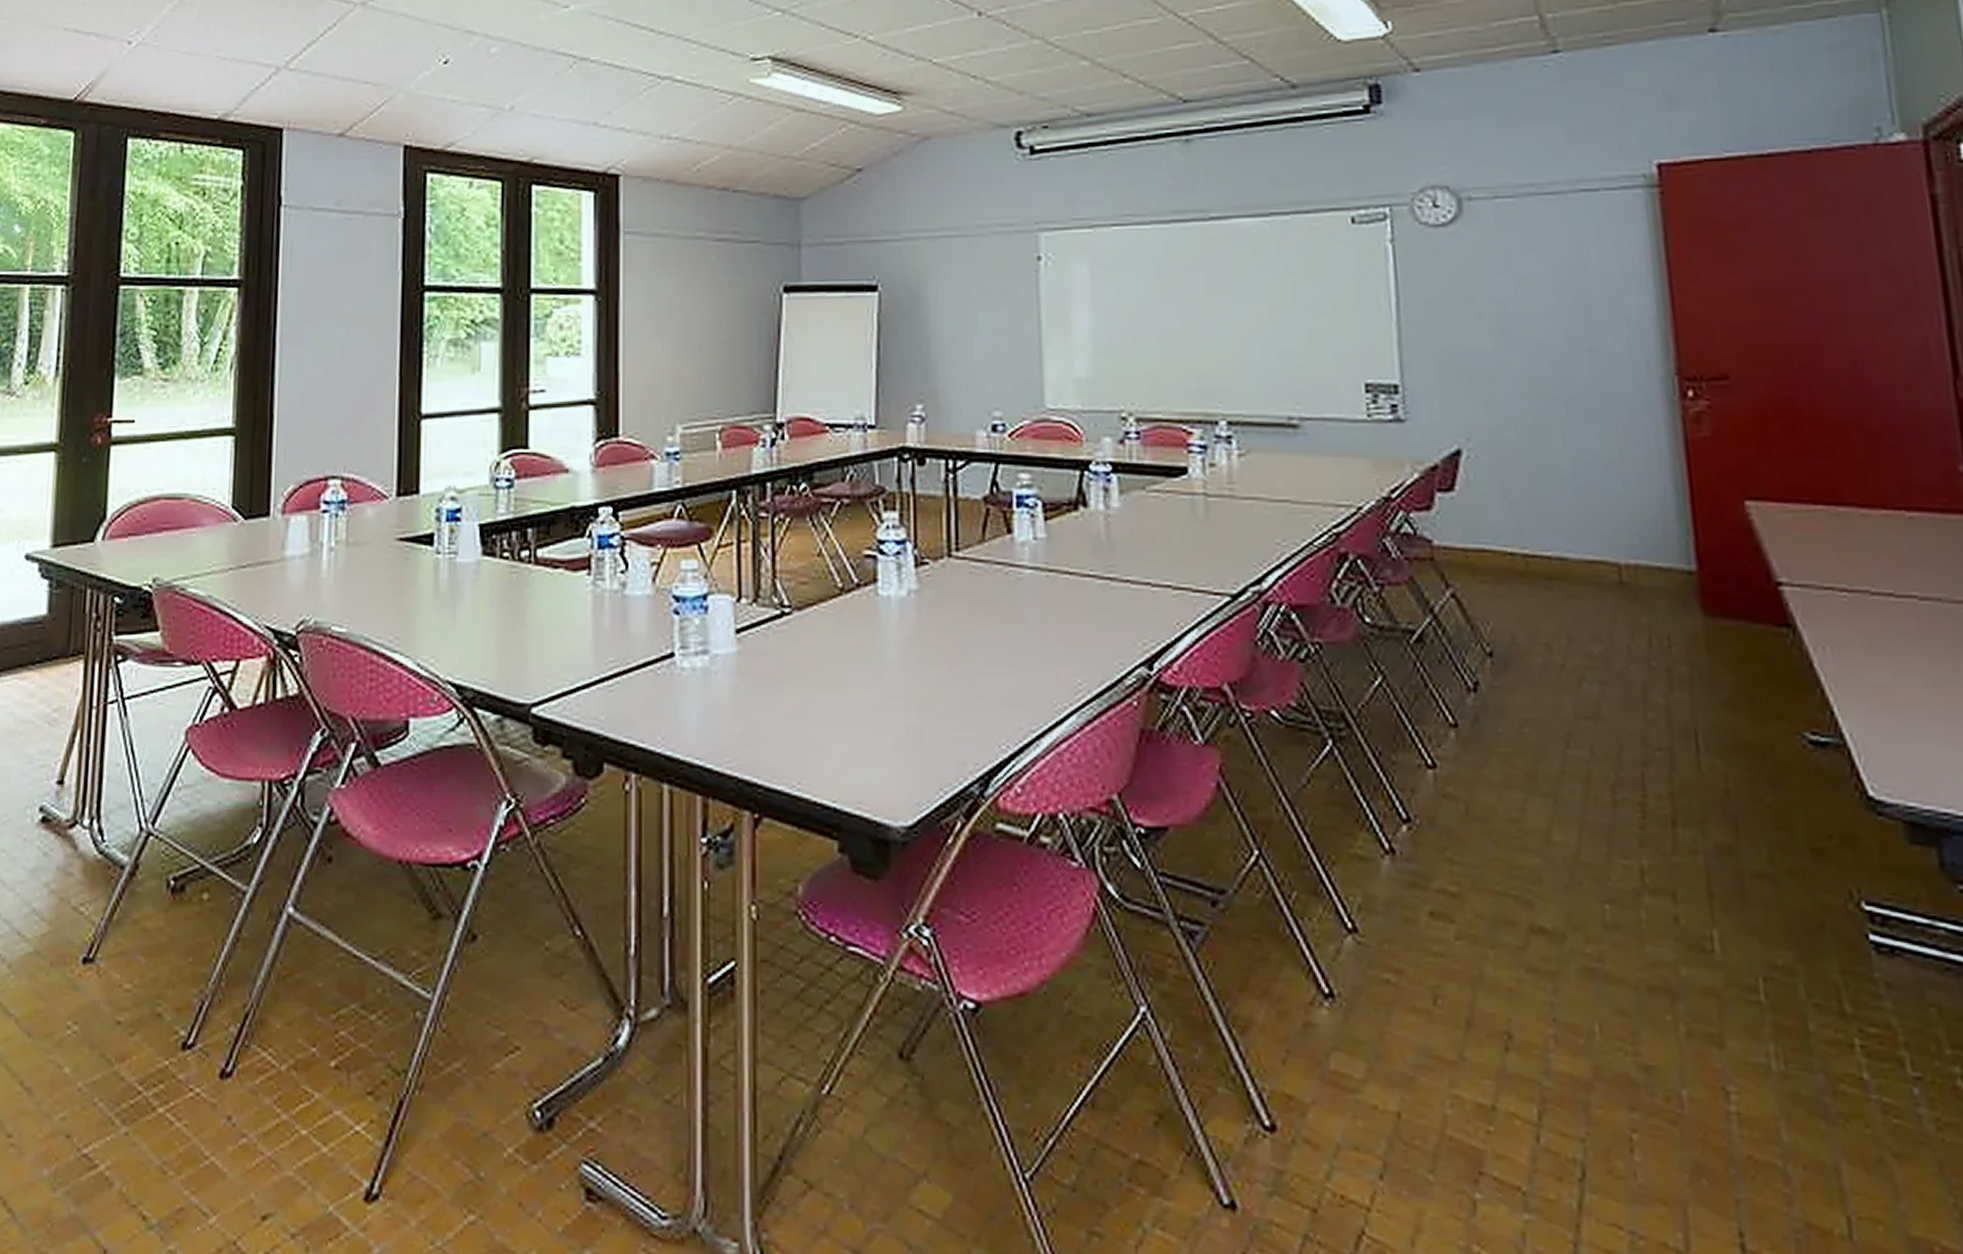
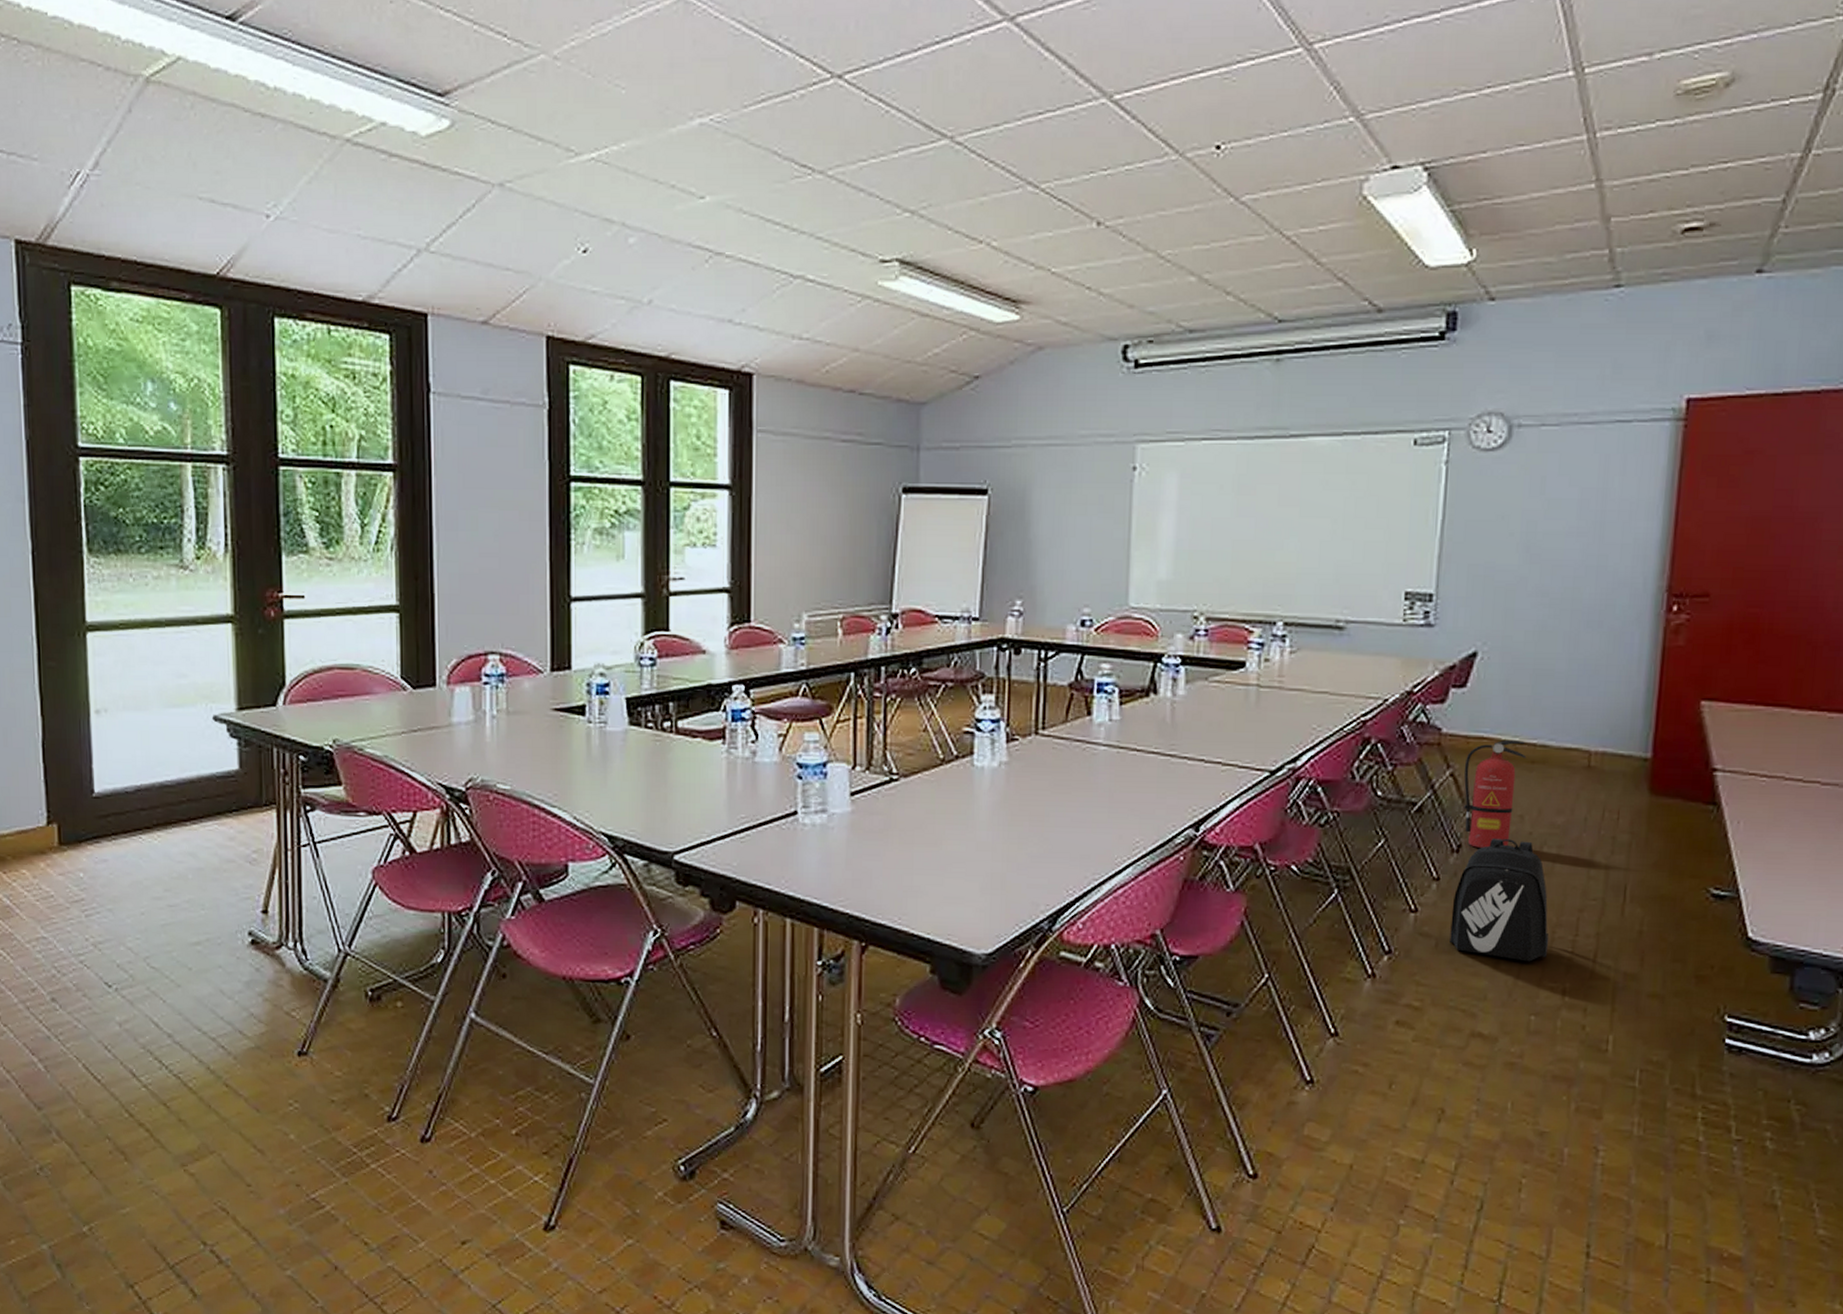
fire extinguisher: none [1466,552,1542,685] -> present [1464,739,1527,848]
backpack: none [1478,672,1612,831] -> present [1450,838,1549,962]

